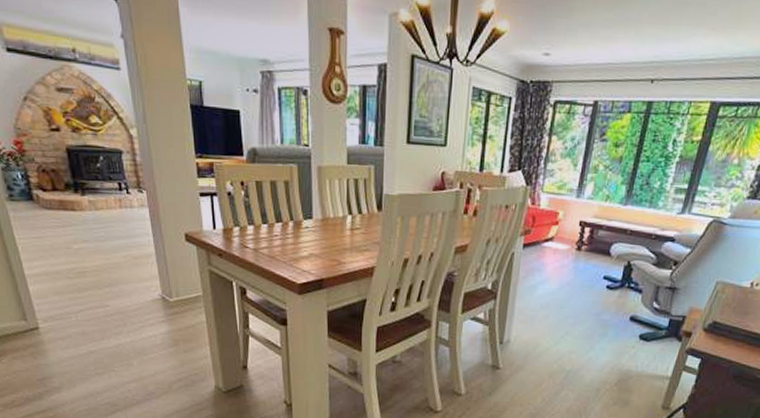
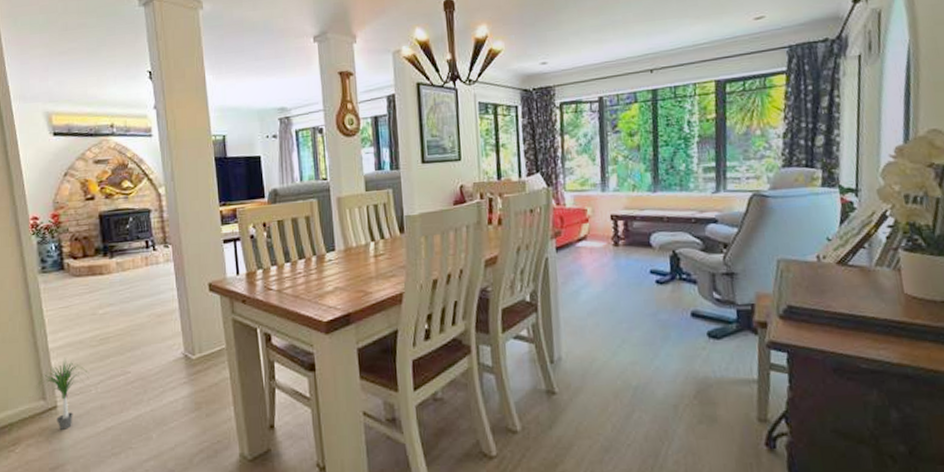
potted plant: none [16,284,69,348] -> present [36,357,90,430]

